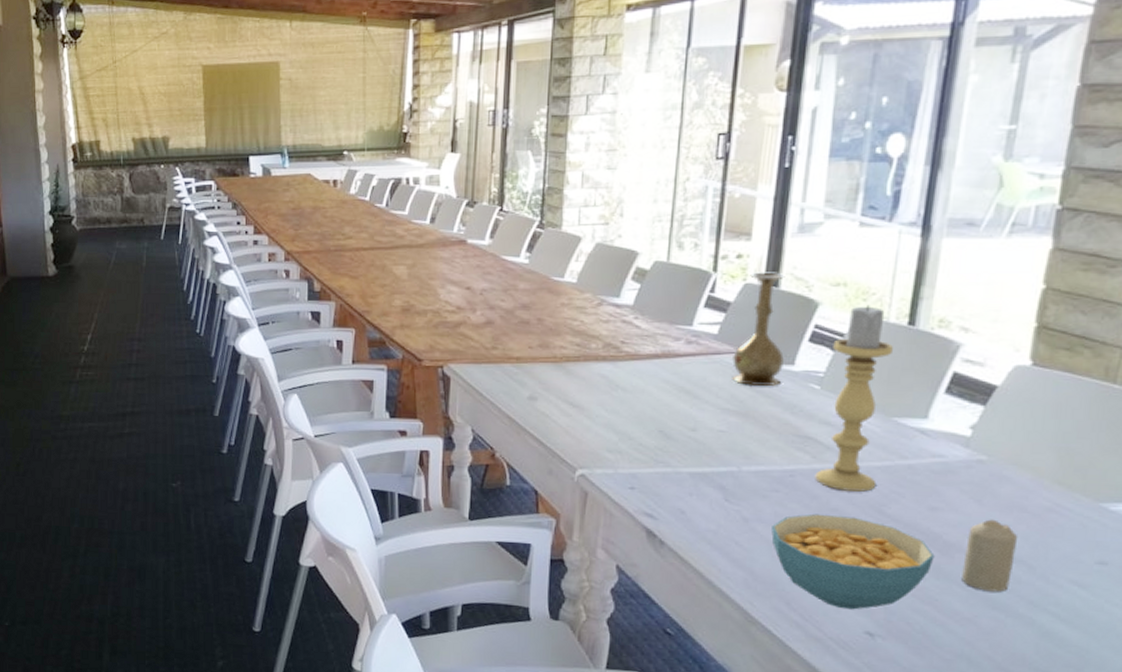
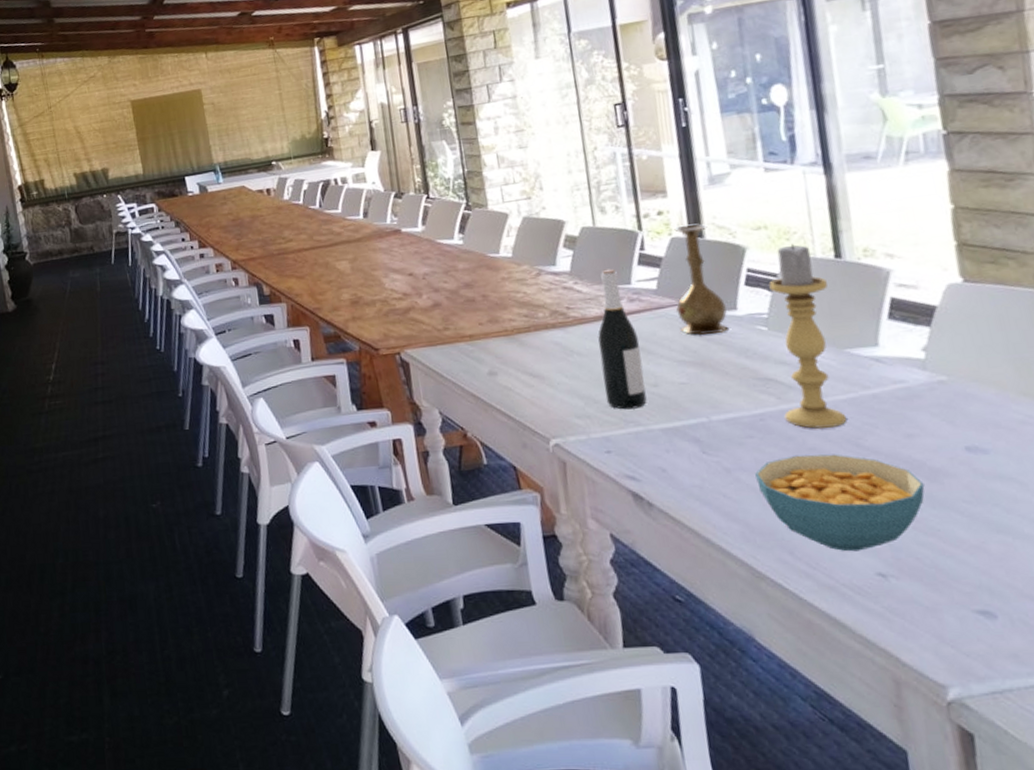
wine bottle: none [641,307,688,450] -> present [598,268,647,410]
candle: present [961,519,1018,592] -> none [950,439,1007,515]

